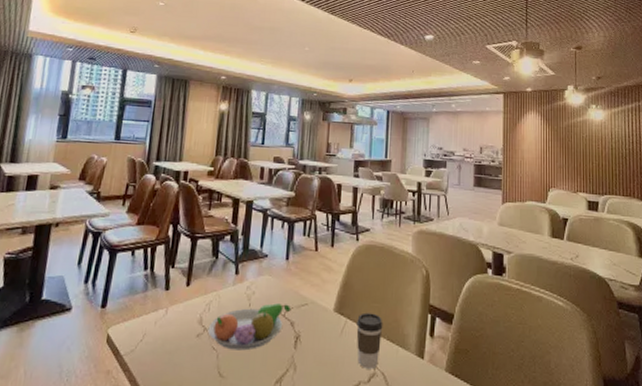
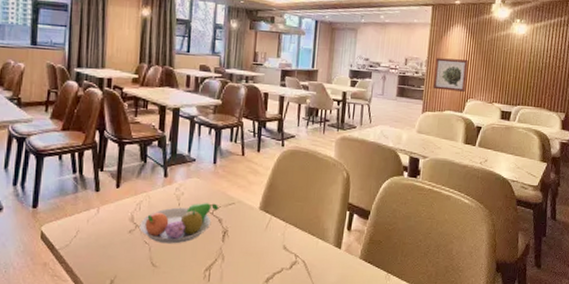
coffee cup: present [356,312,383,369] -> none [280,210,305,258]
wall art: none [511,145,546,181] -> present [433,57,468,92]

